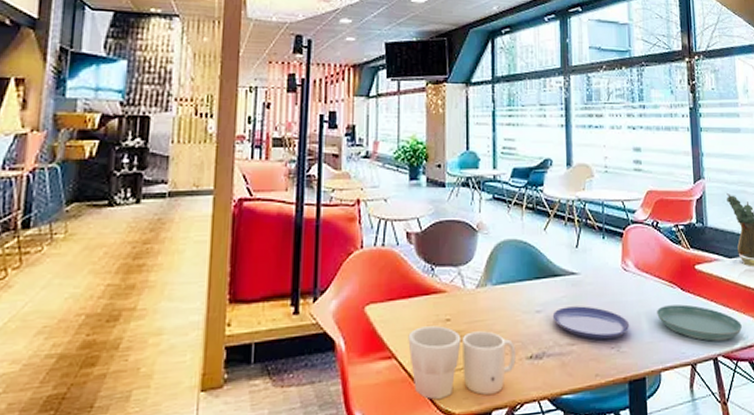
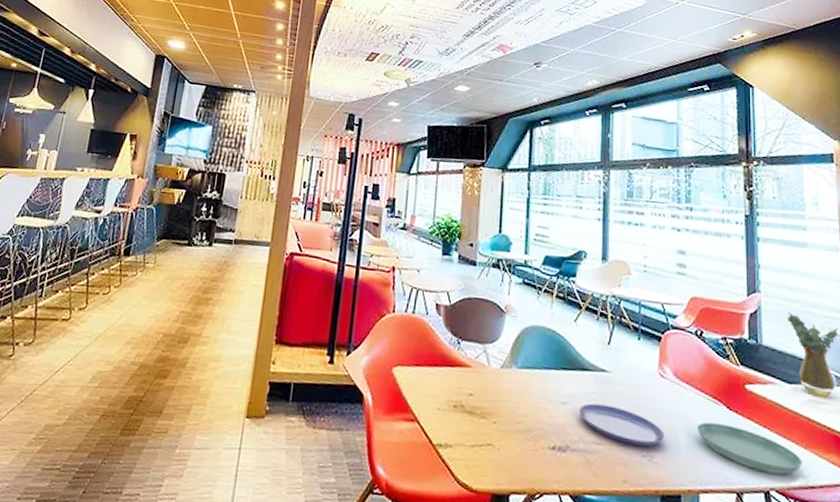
cup: present [408,325,461,400] -> none [431,396,483,472]
mug: present [461,331,516,395] -> none [482,410,538,478]

